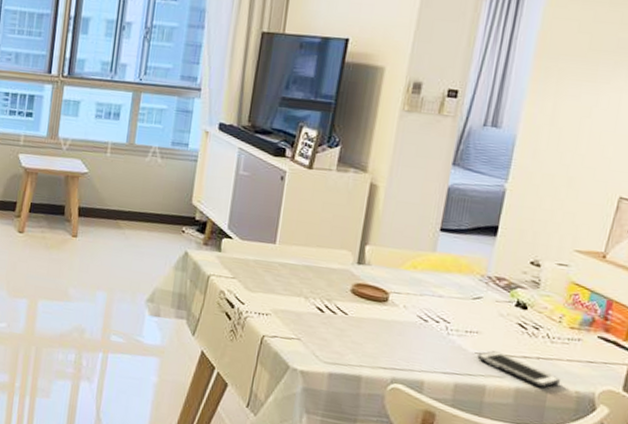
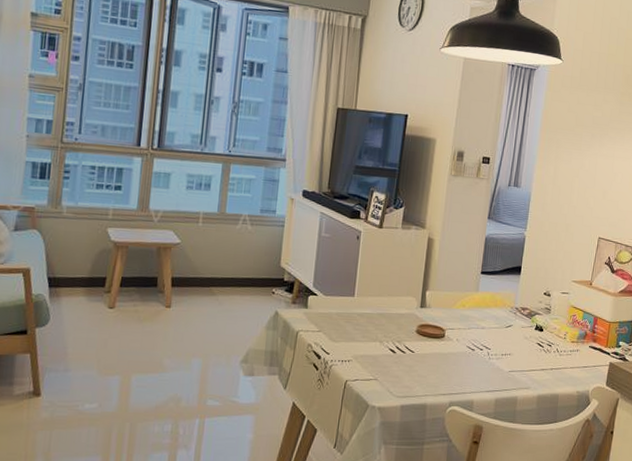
cell phone: present [477,351,560,388] -> none [511,368,566,393]

